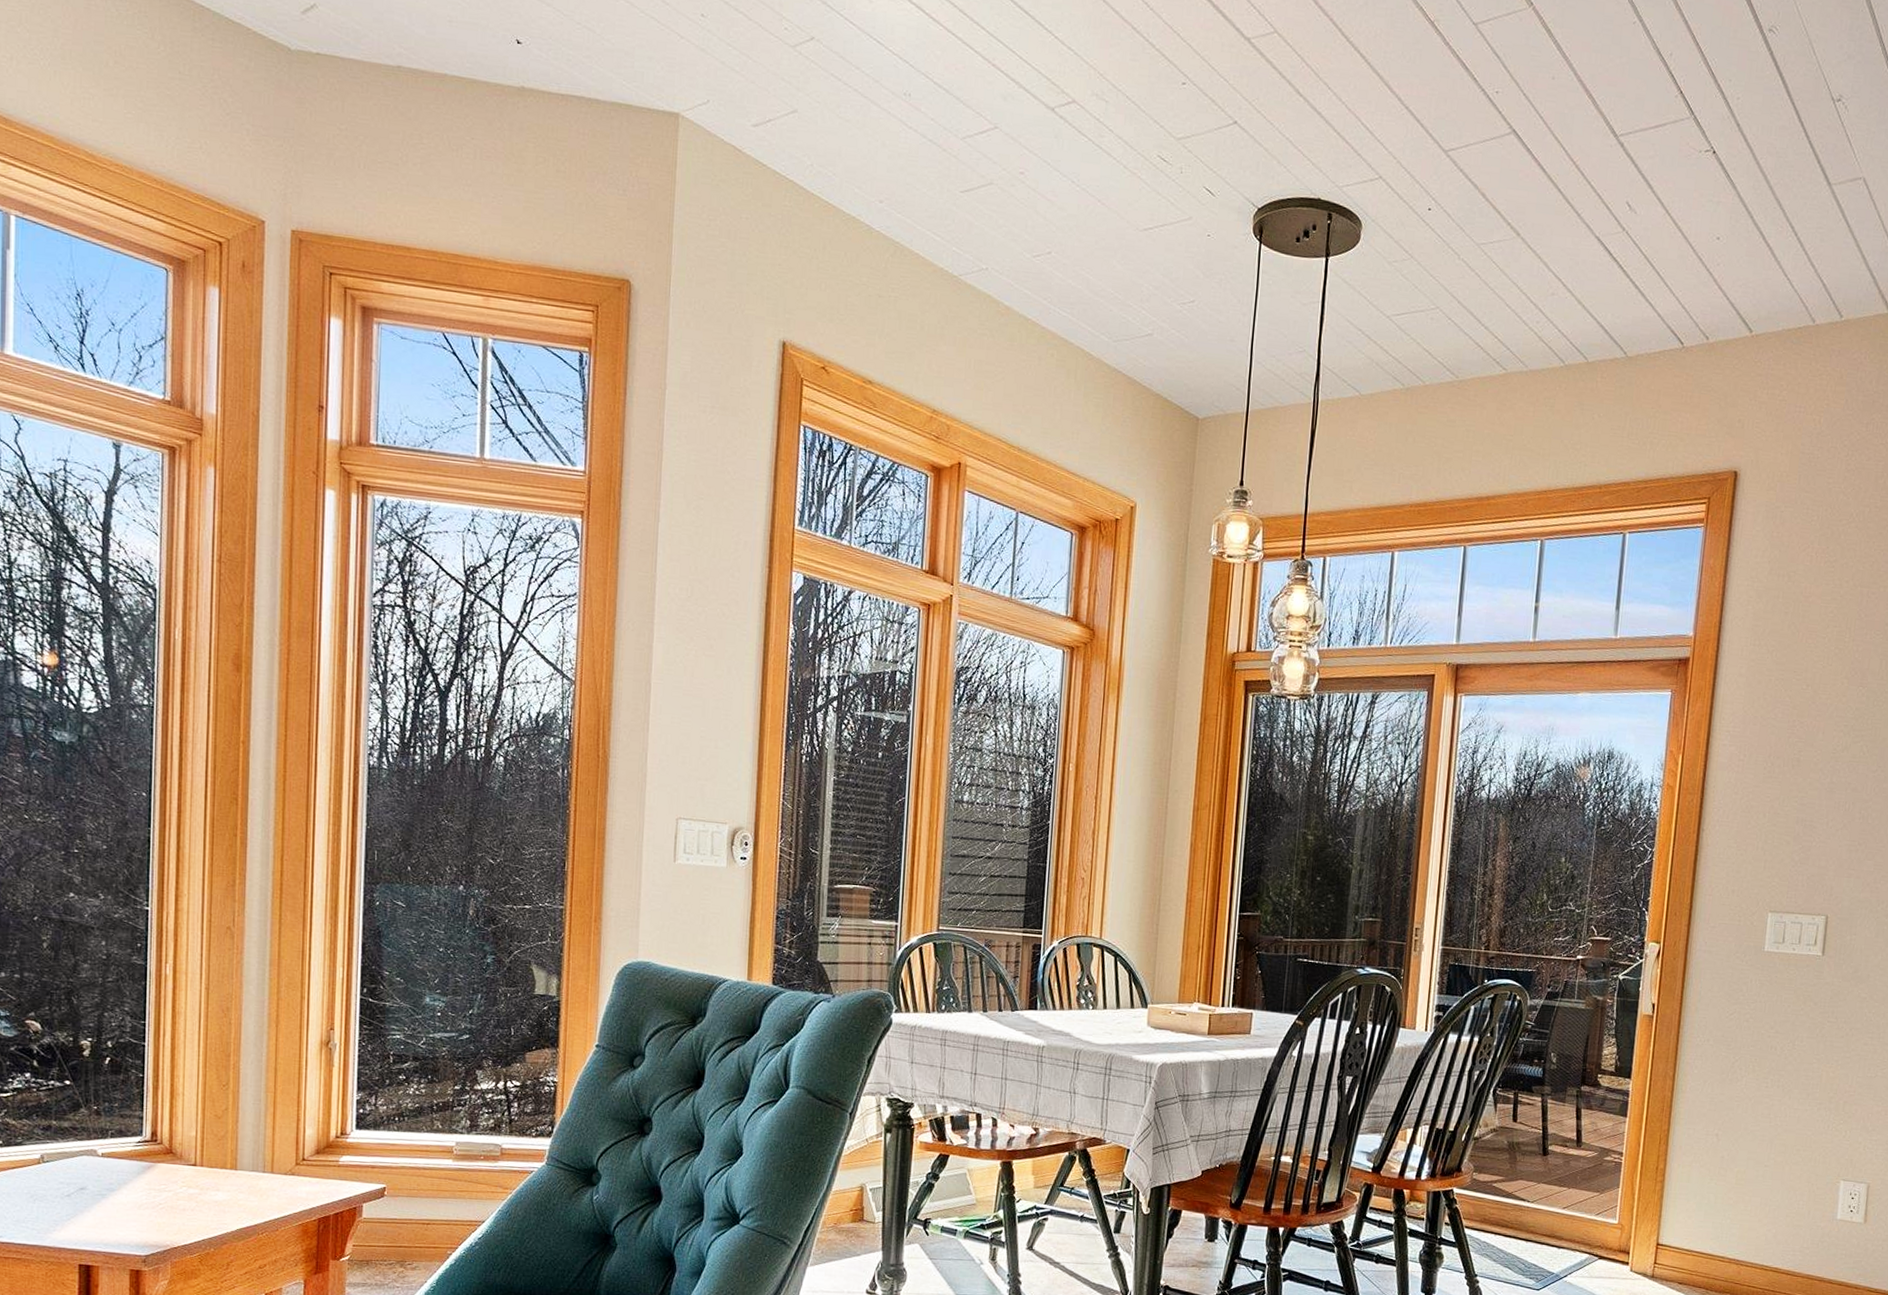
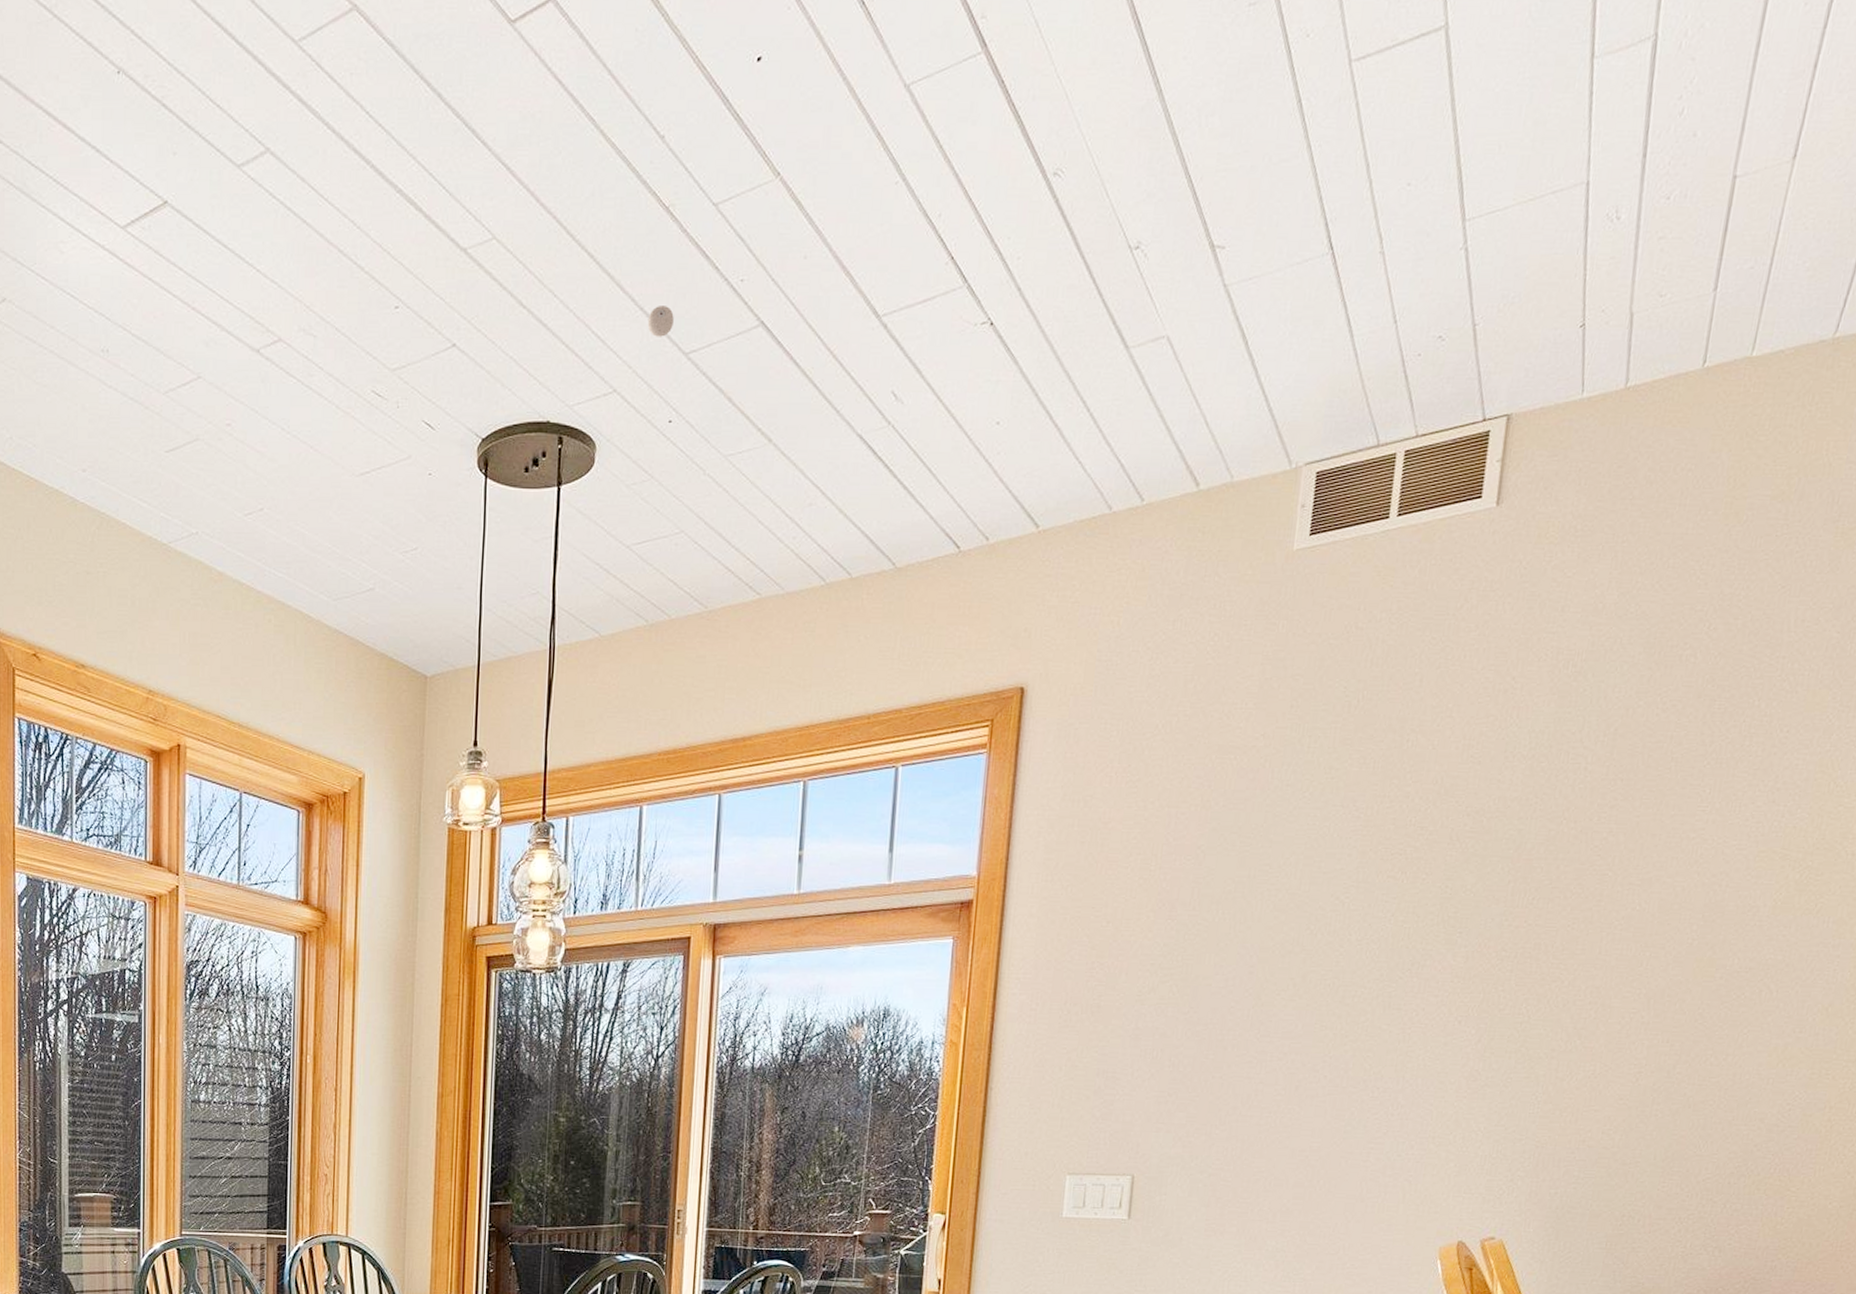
eyeball: none [1411,106,1436,135] -> present [647,306,674,337]

